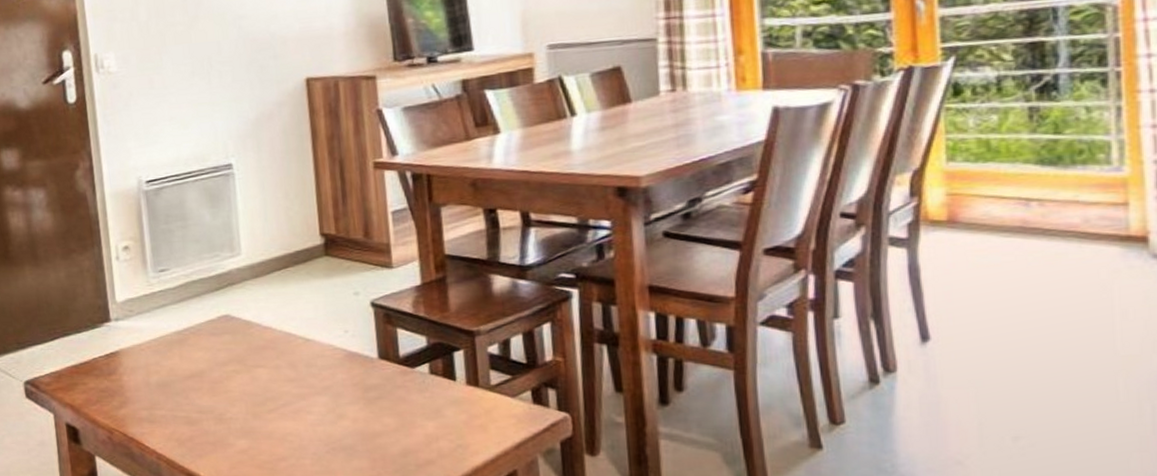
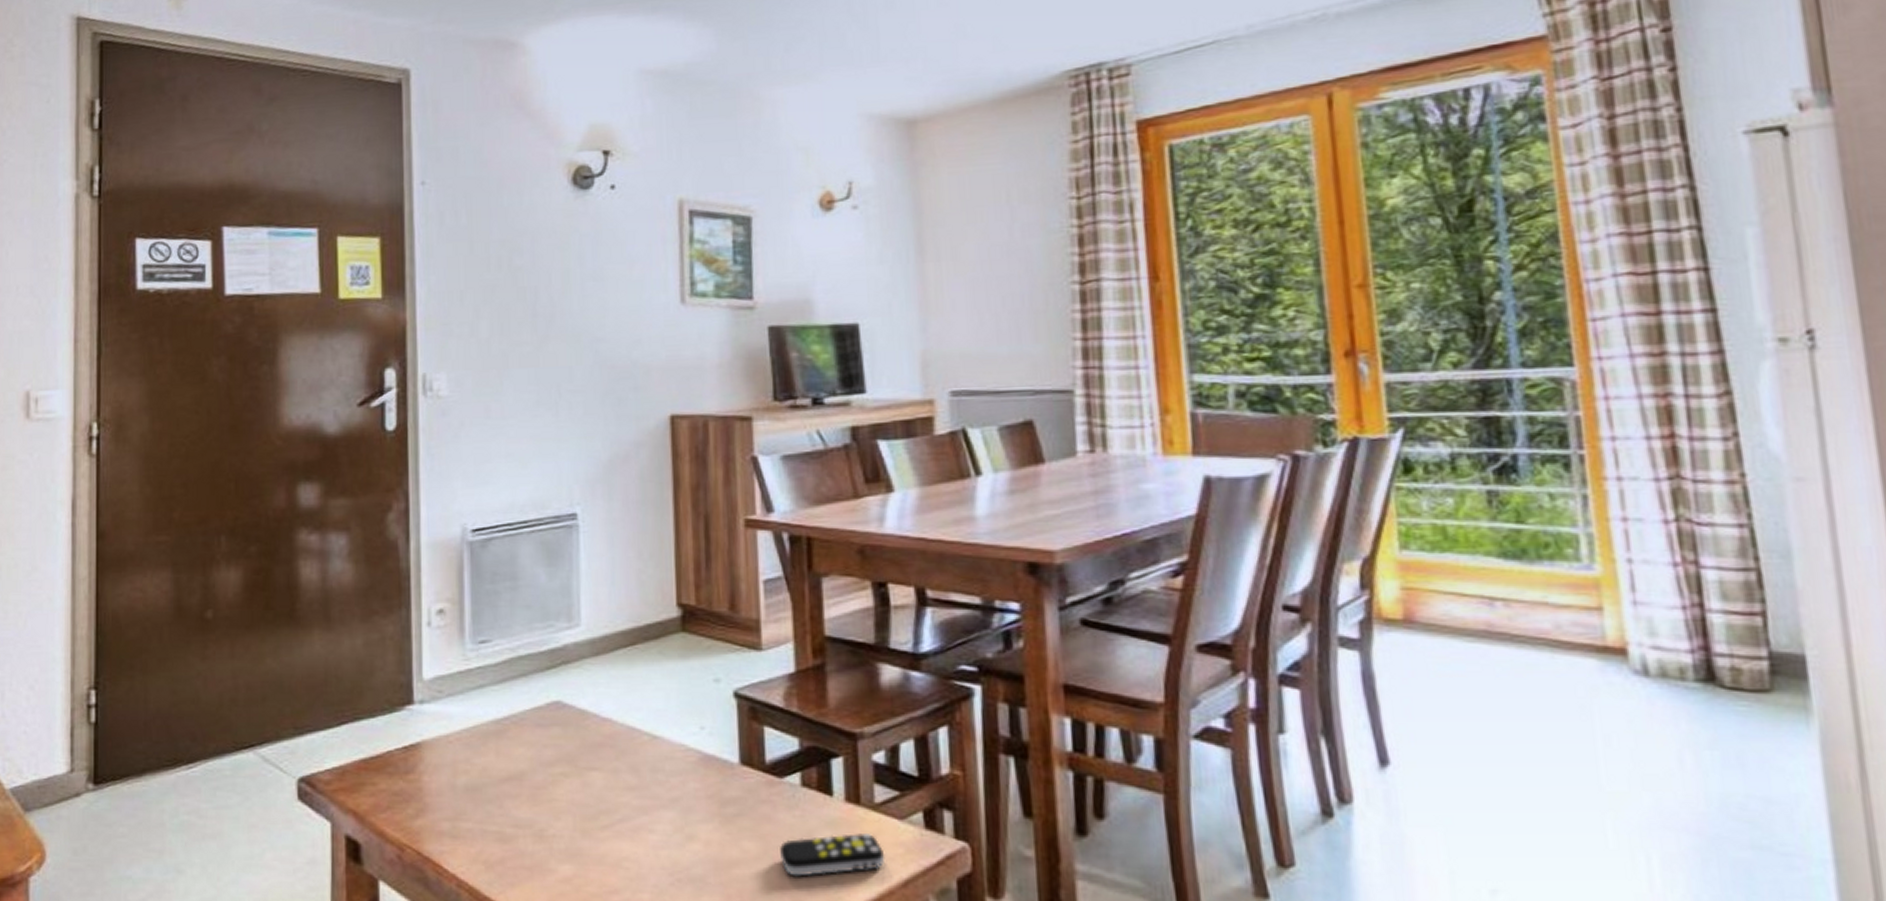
remote control: none [414,409,500,443] -> present [780,834,884,877]

